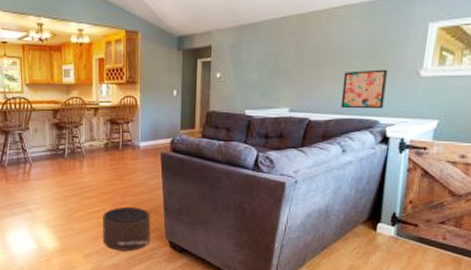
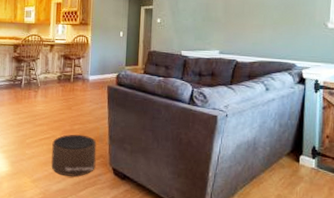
wall art: present [340,69,388,109] -> none [263,21,301,54]

